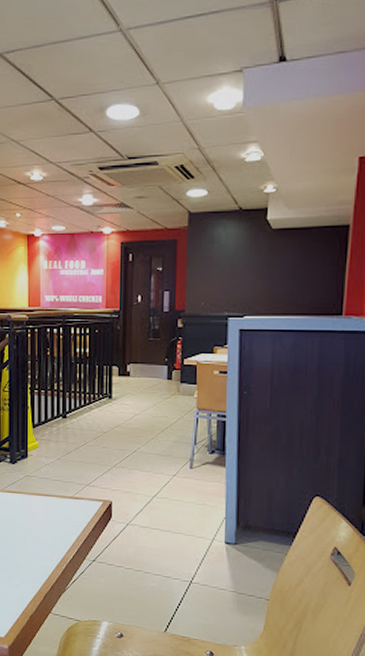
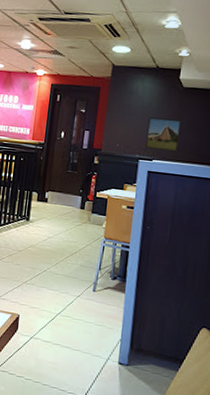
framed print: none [234,267,273,305] -> present [145,117,181,152]

